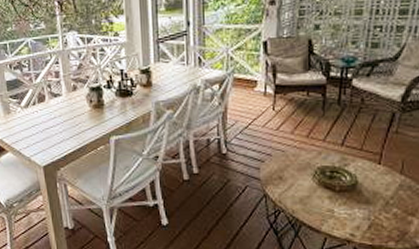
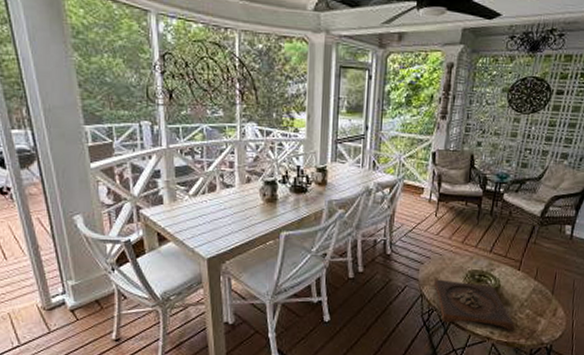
wooden tray: none [278,178,380,233] -> present [434,279,515,331]

